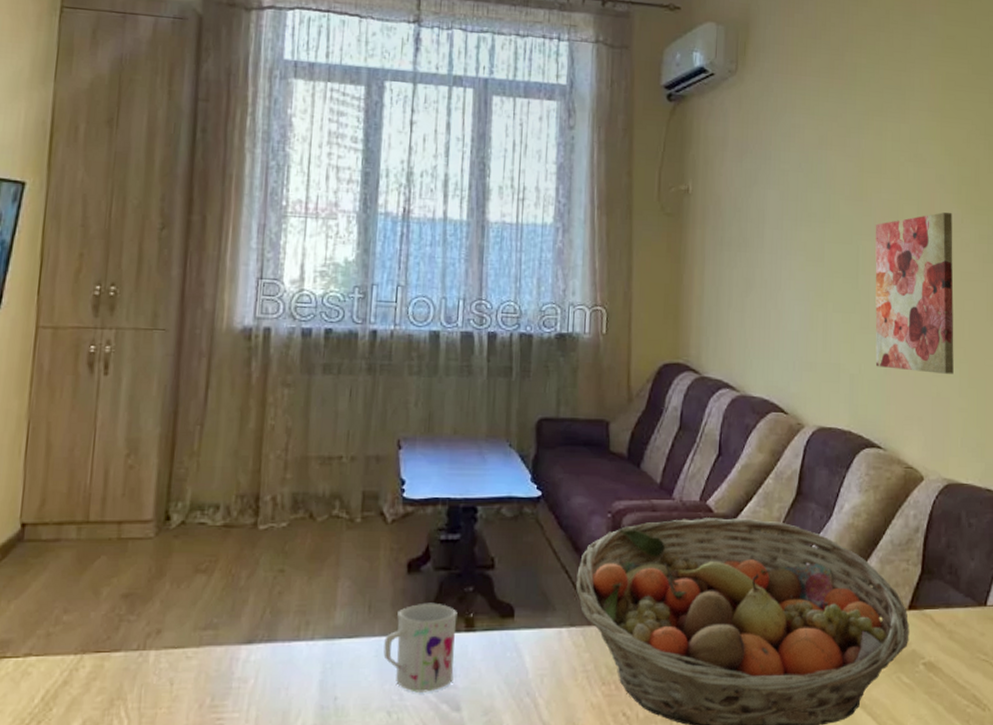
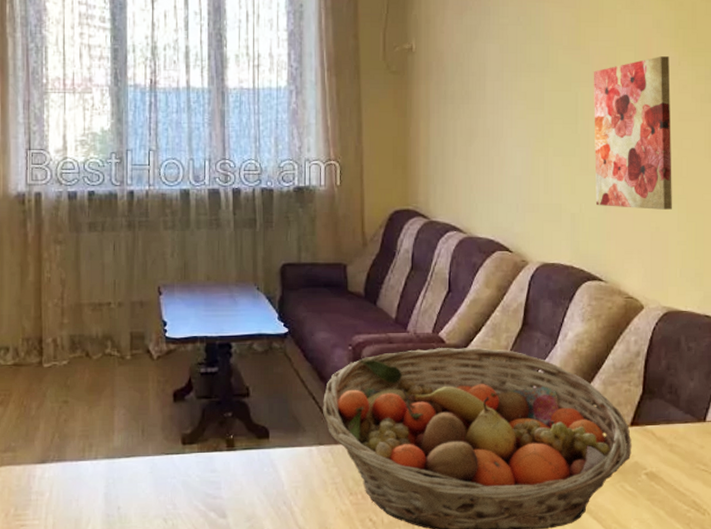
mug: present [383,602,458,693] -> none [157,426,219,503]

